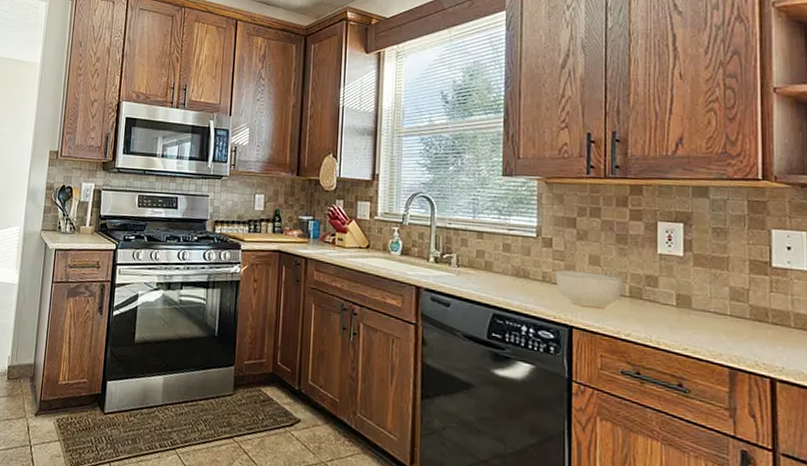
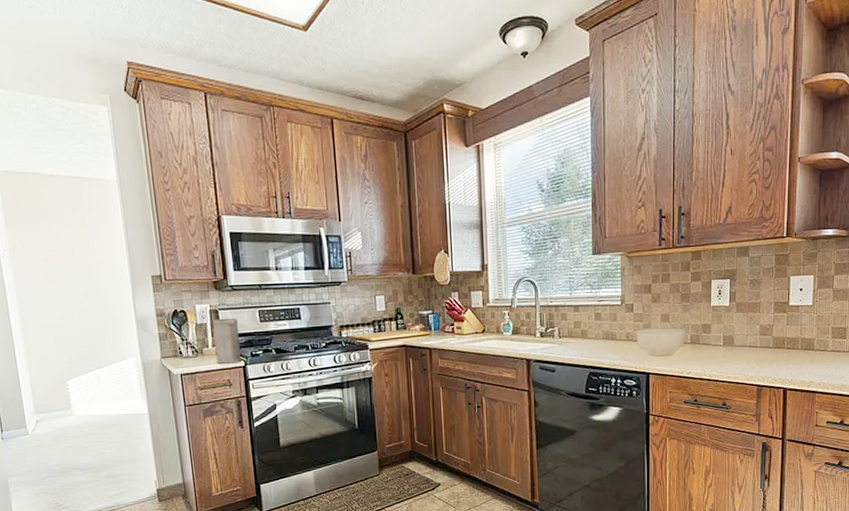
canister: none [90,198,118,246] -> present [212,317,241,365]

